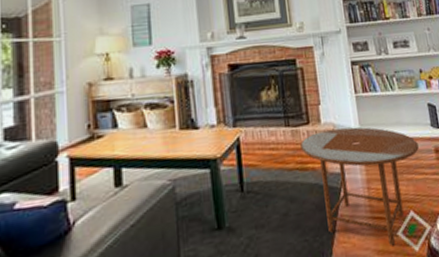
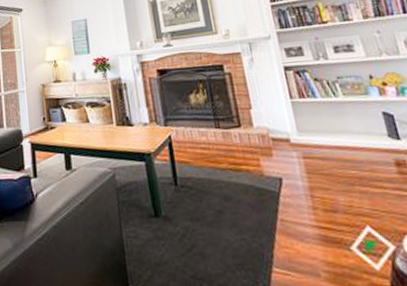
side table: present [300,127,419,246] -> none [232,132,374,260]

